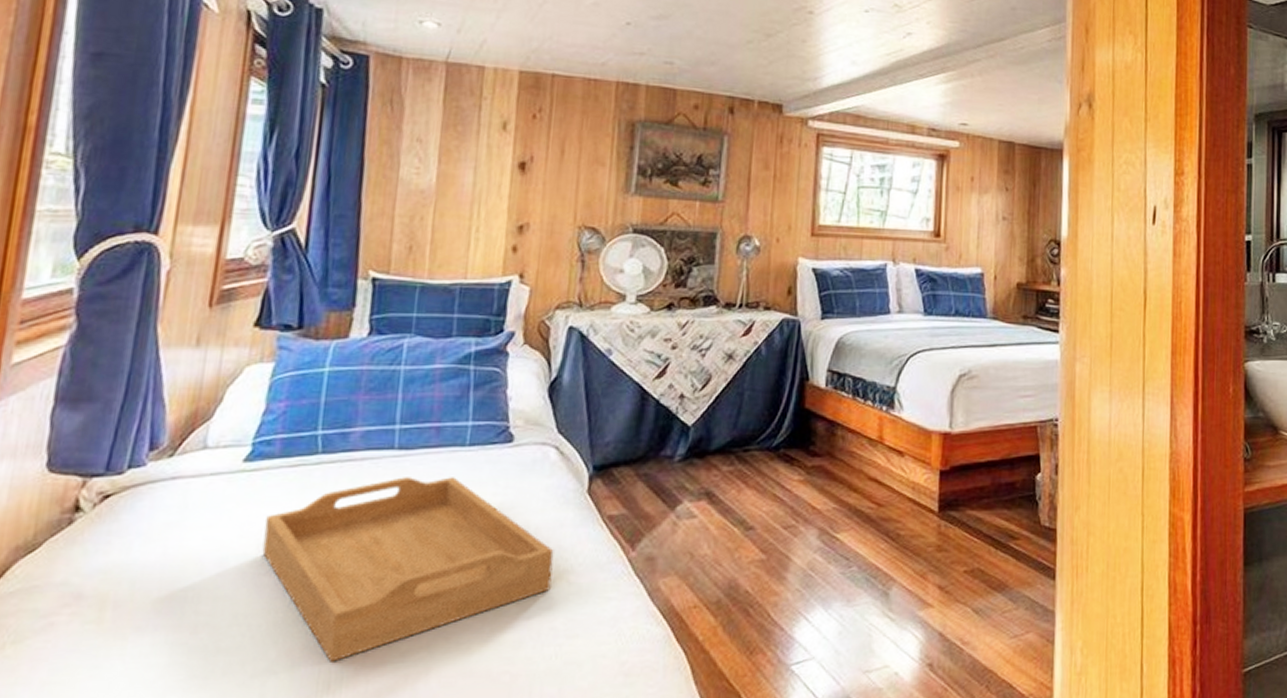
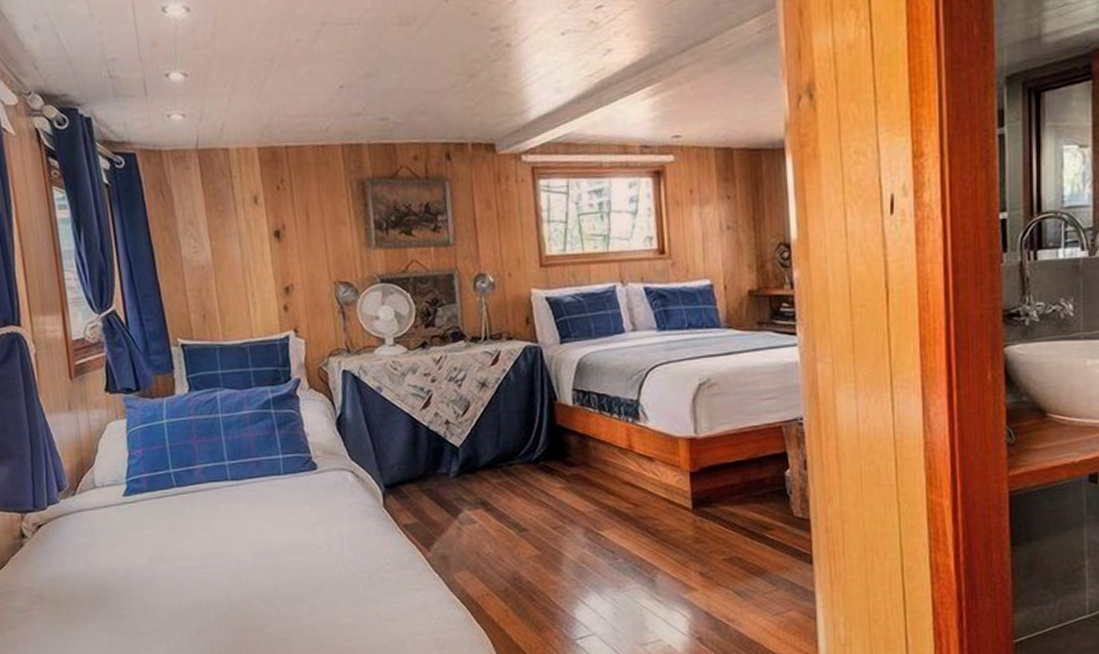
serving tray: present [262,477,554,662] -> none [149,500,369,641]

